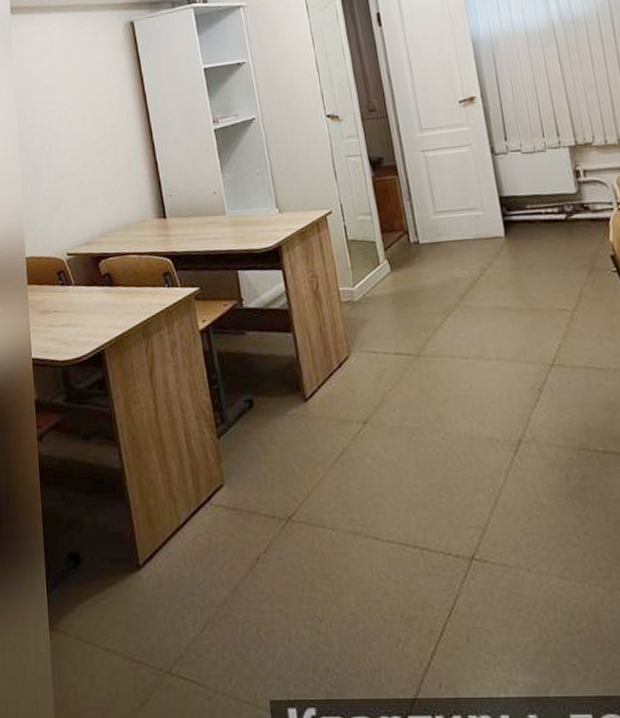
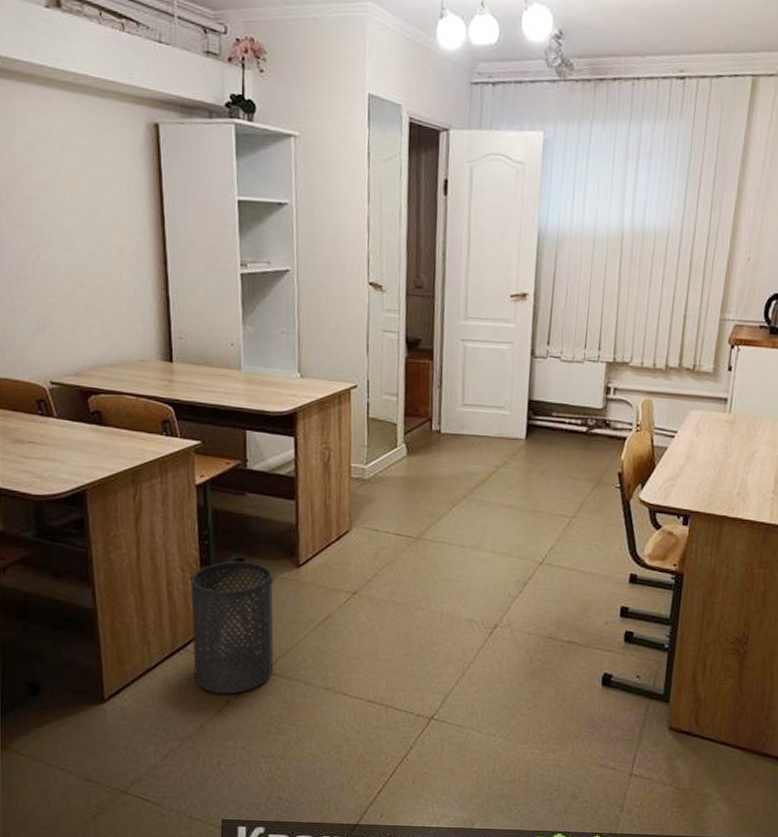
trash can: none [204,401,299,550] -> present [189,561,274,694]

